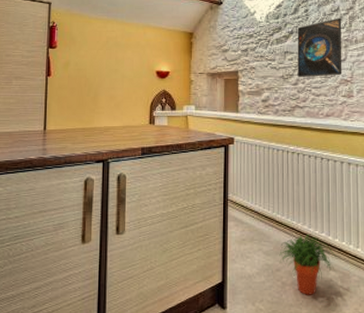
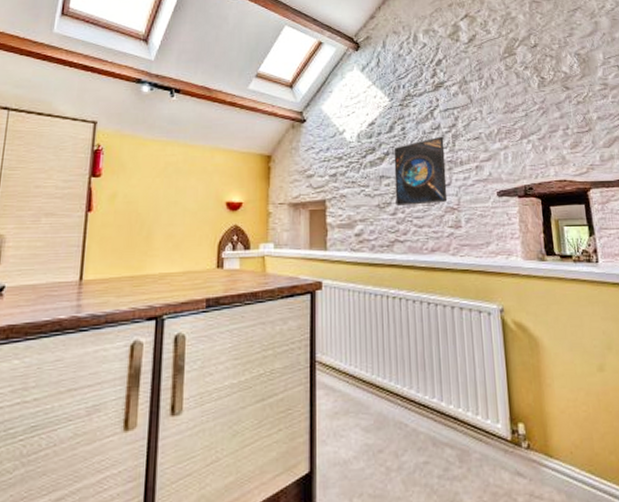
potted plant: present [279,234,337,295] -> none [381,400,453,483]

